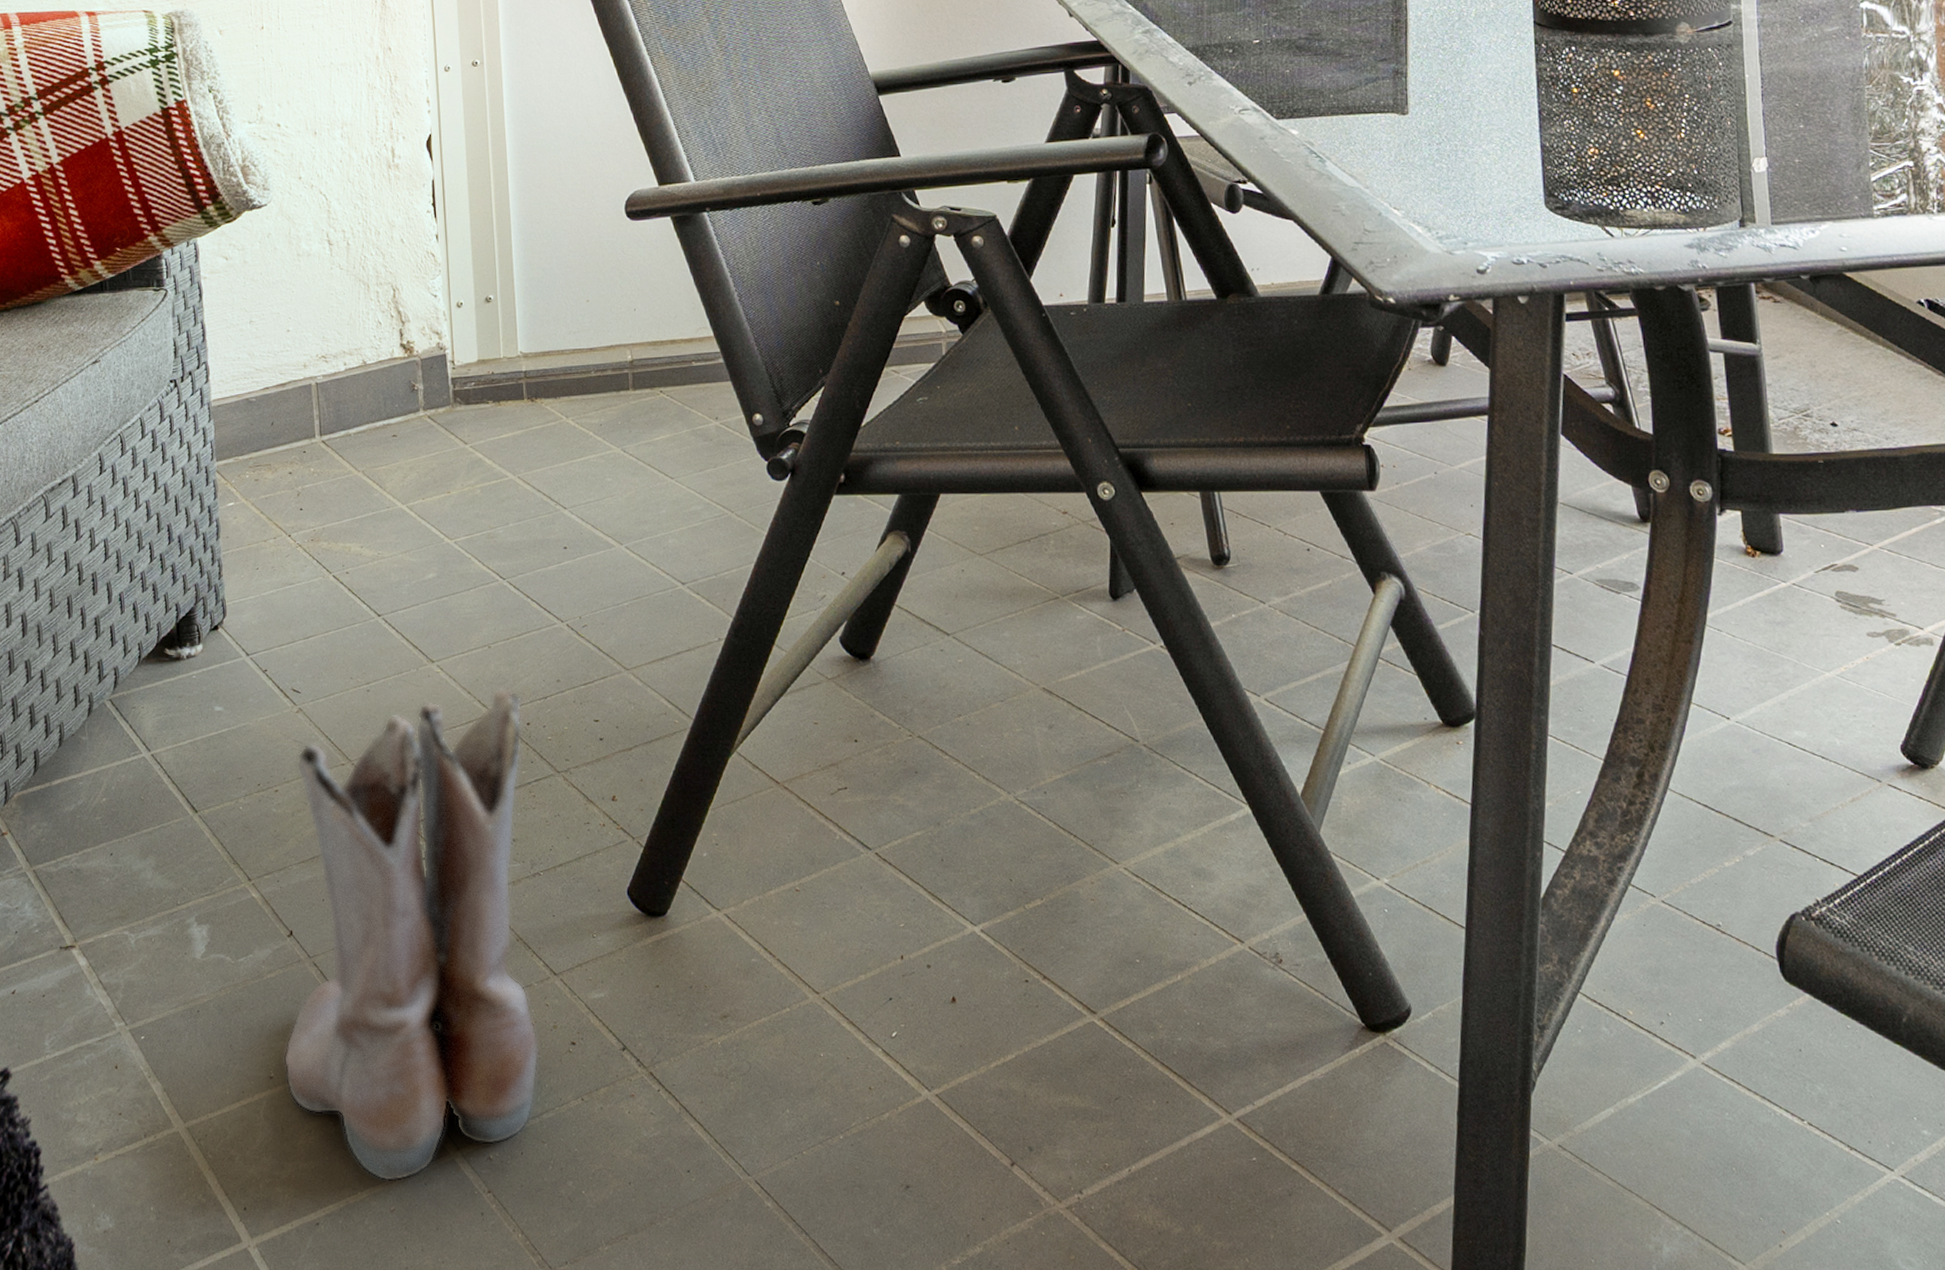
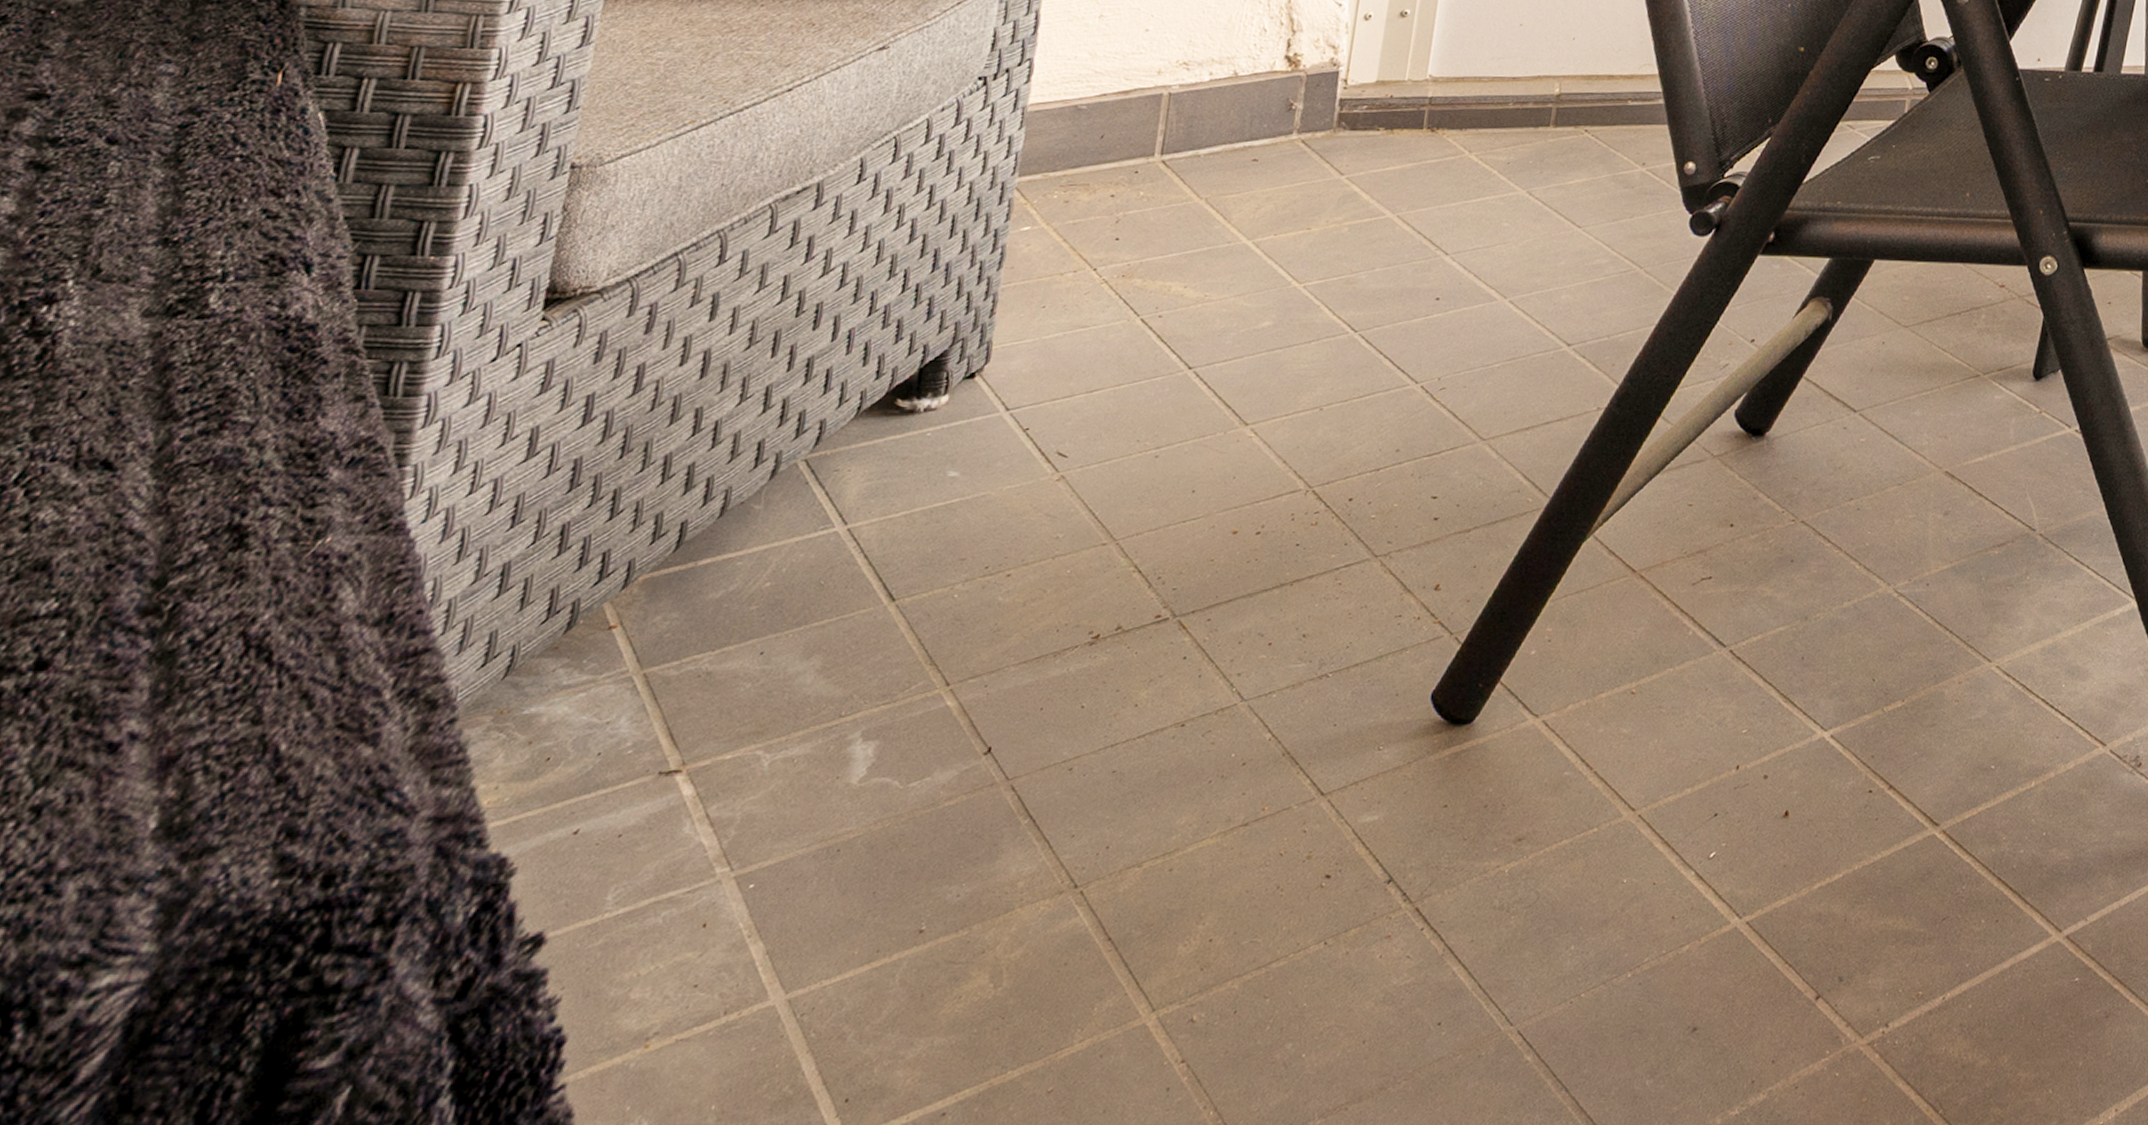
boots: present [283,687,539,1182] -> none [940,456,1351,1056]

